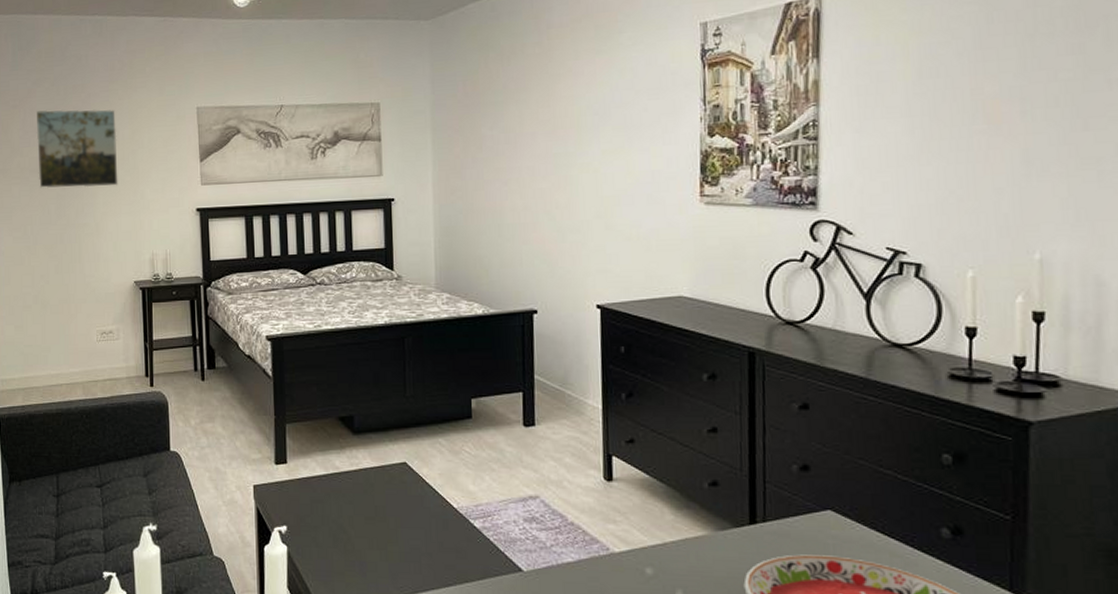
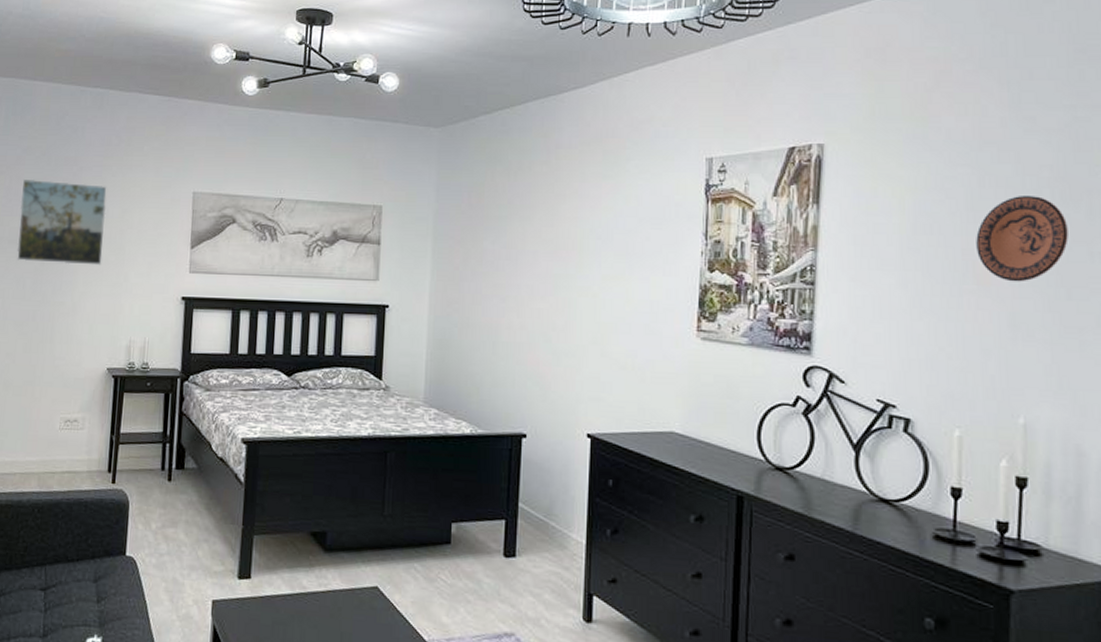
decorative plate: none [985,27,1084,118] -> present [976,196,1068,282]

